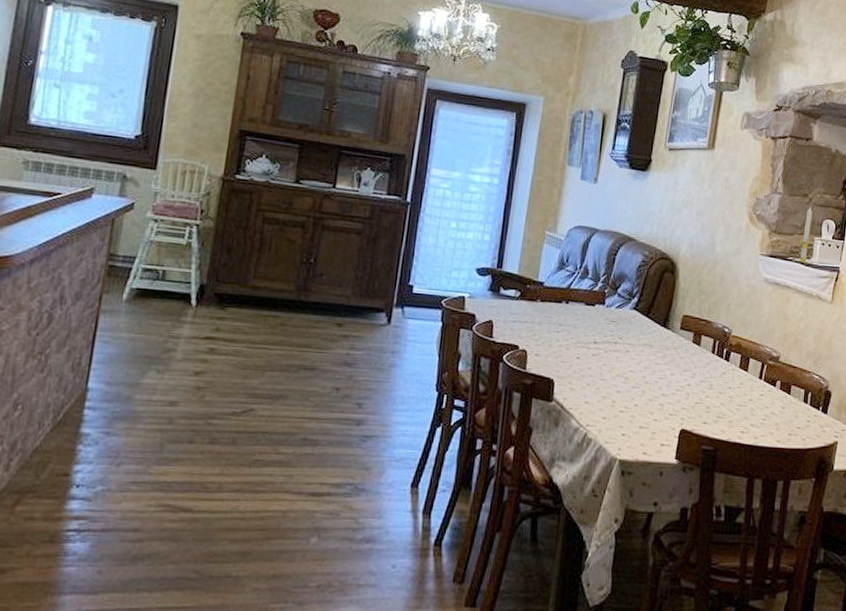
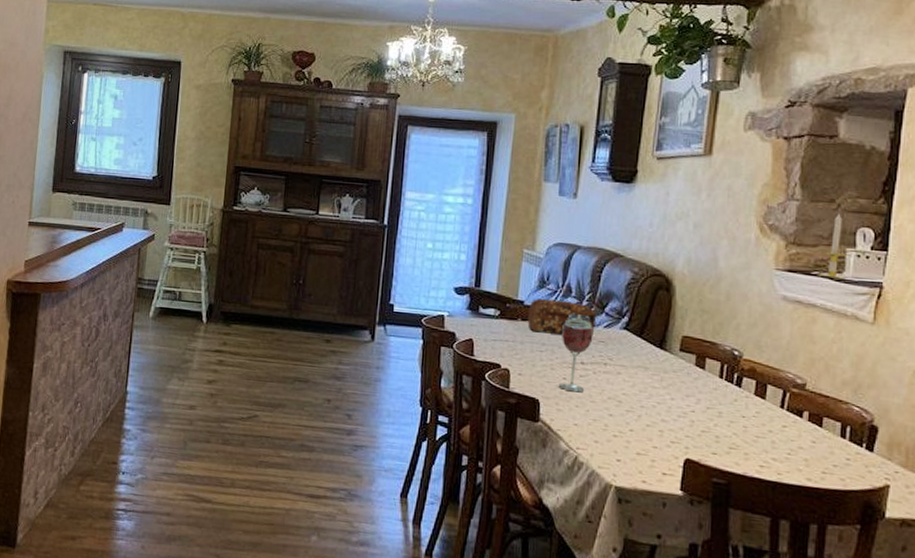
bread loaf: none [546,280,609,316] -> present [527,299,596,336]
wineglass: none [572,295,607,371] -> present [558,314,593,393]

